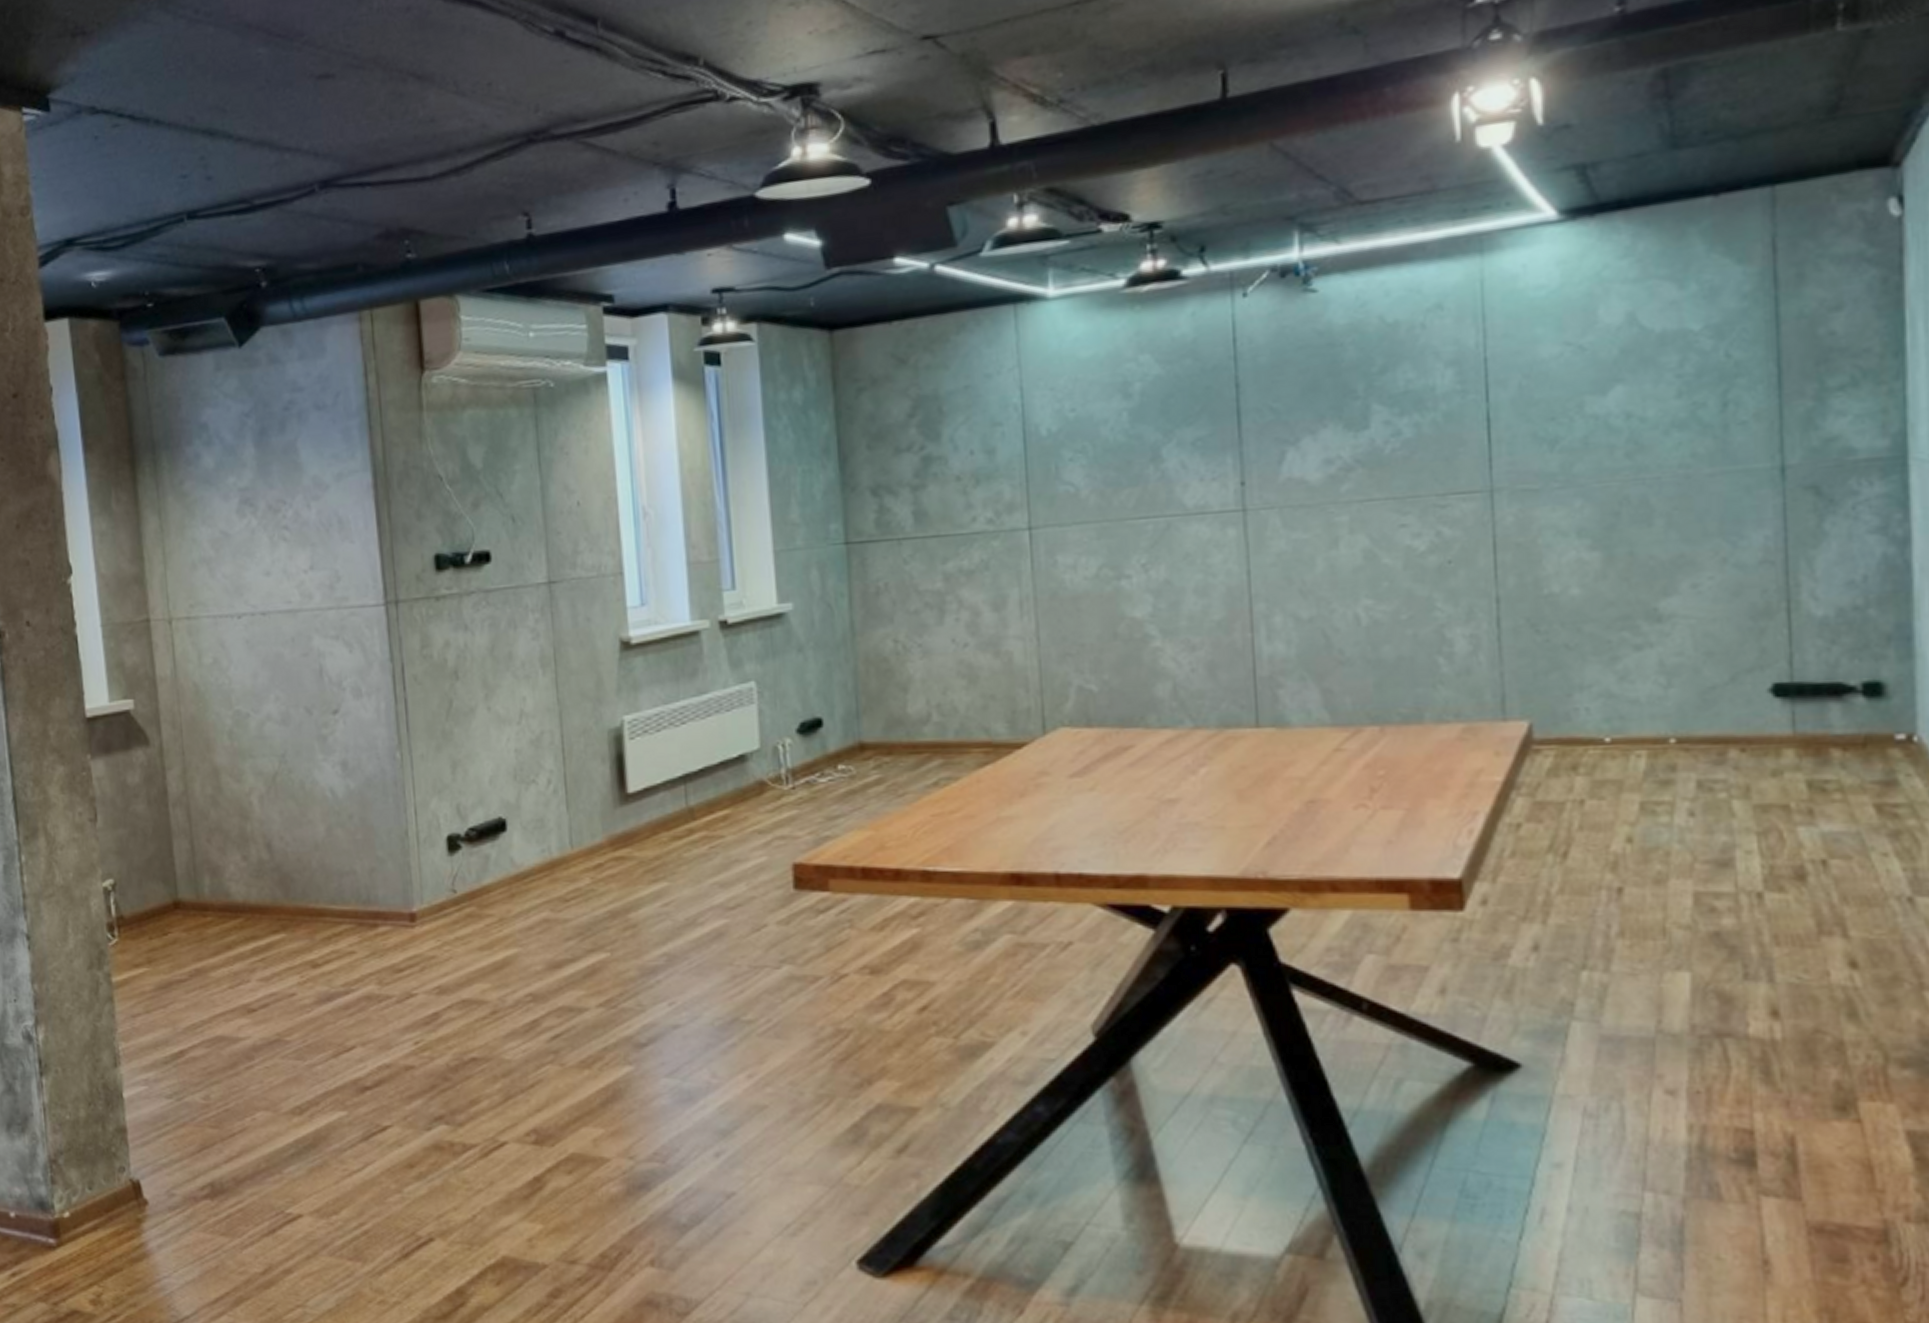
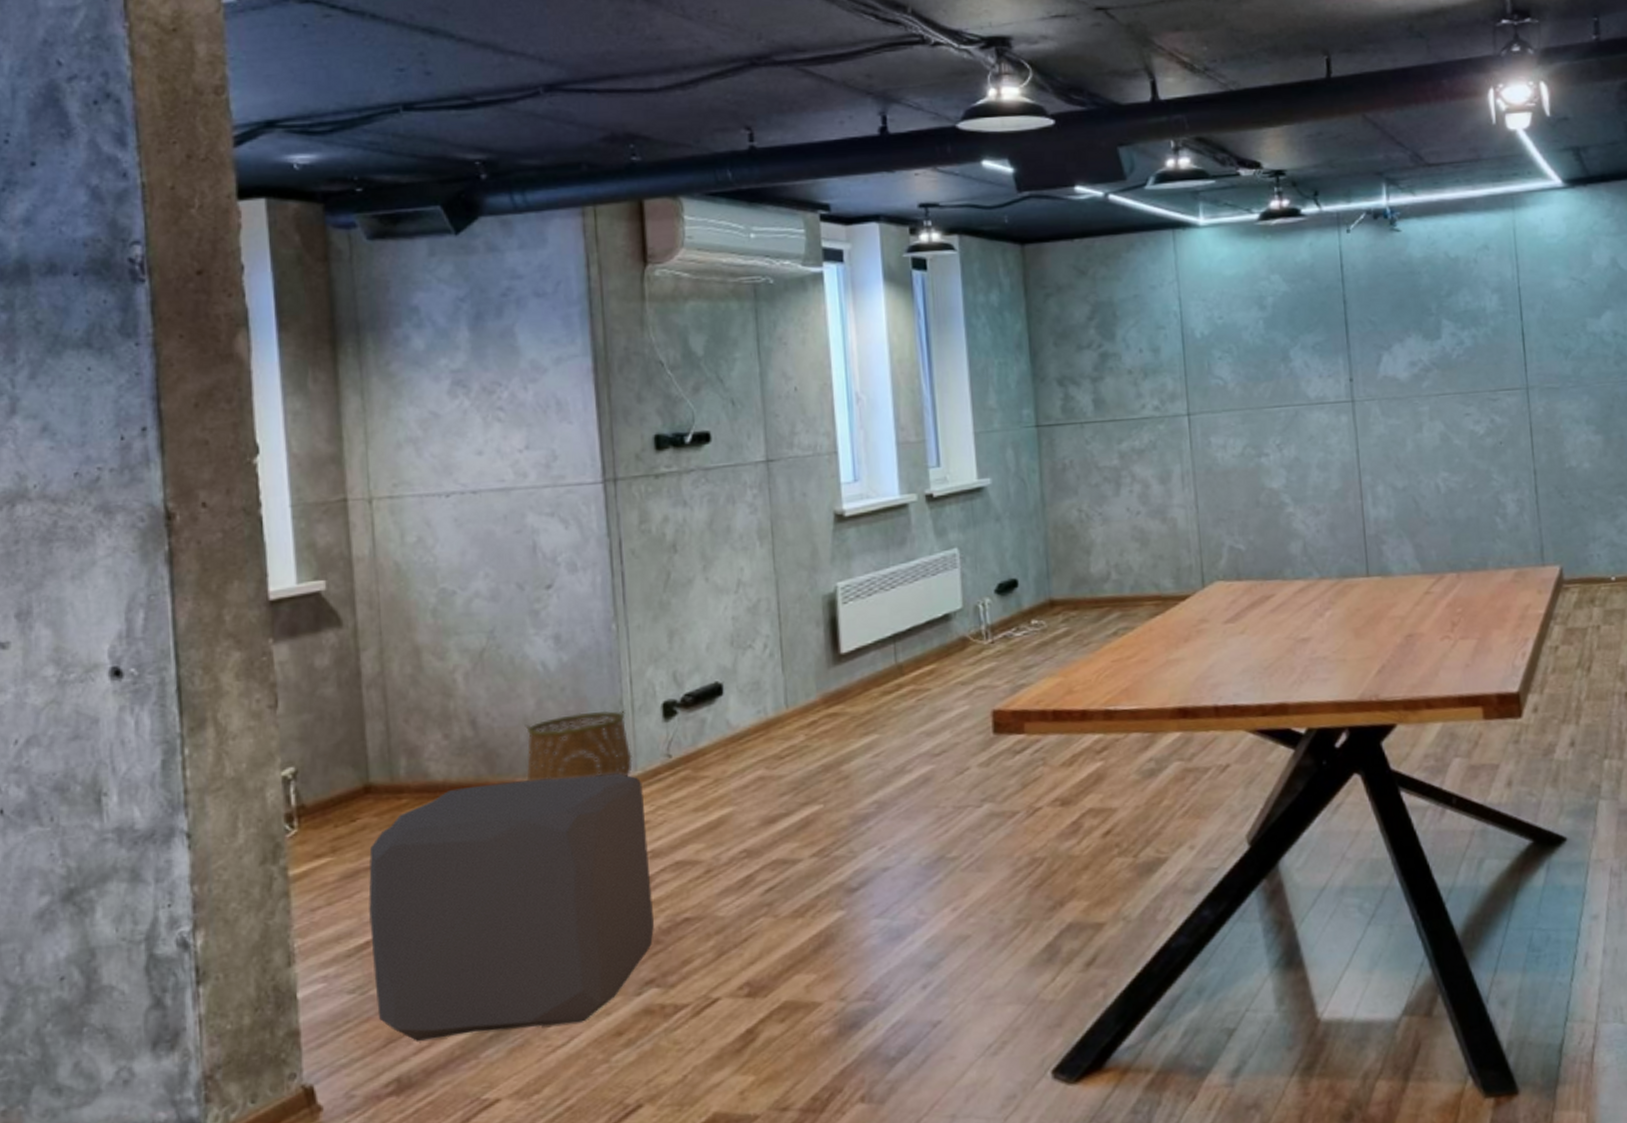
pouf: none [180,905,442,1150] -> present [368,773,654,1041]
basket: none [316,840,419,909] -> present [525,708,632,782]

